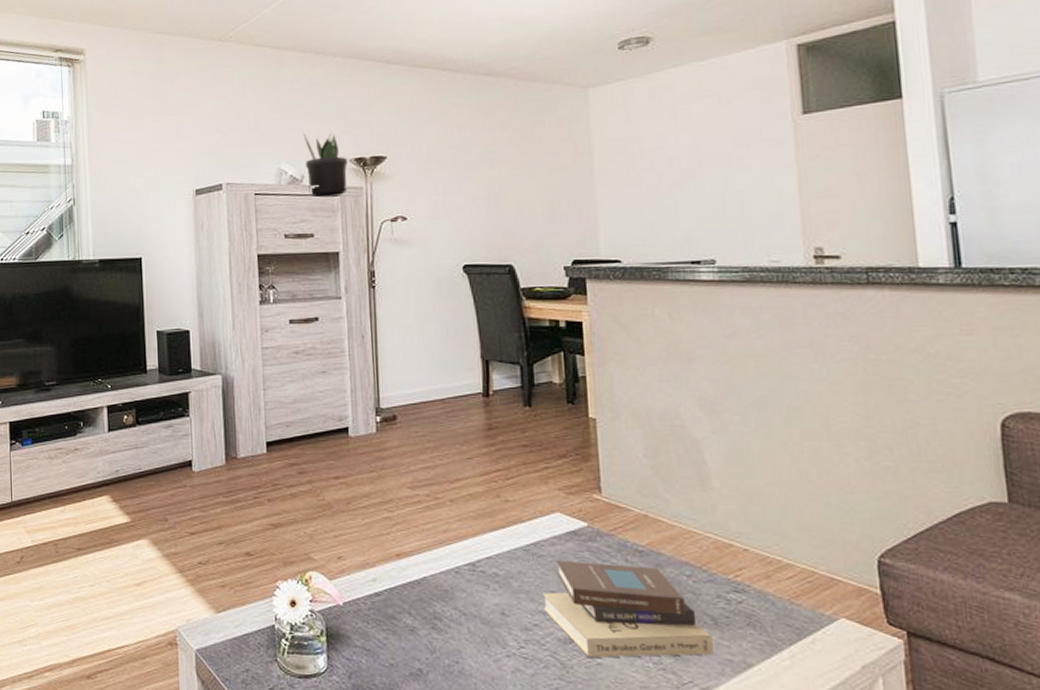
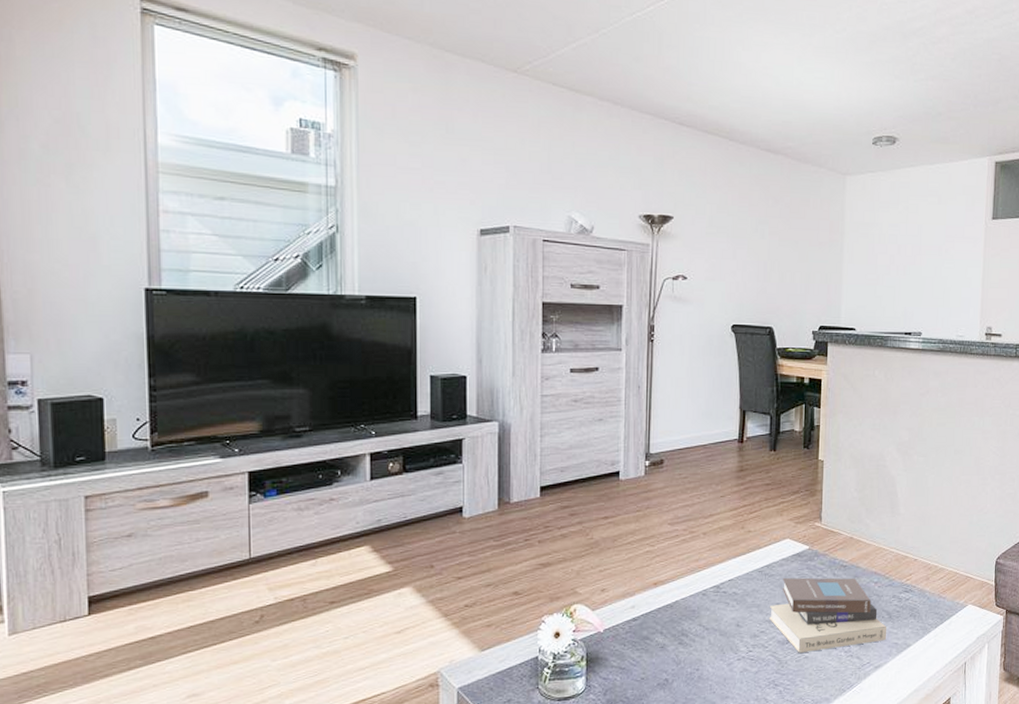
planter: present [303,131,348,198] -> none [596,184,637,251]

